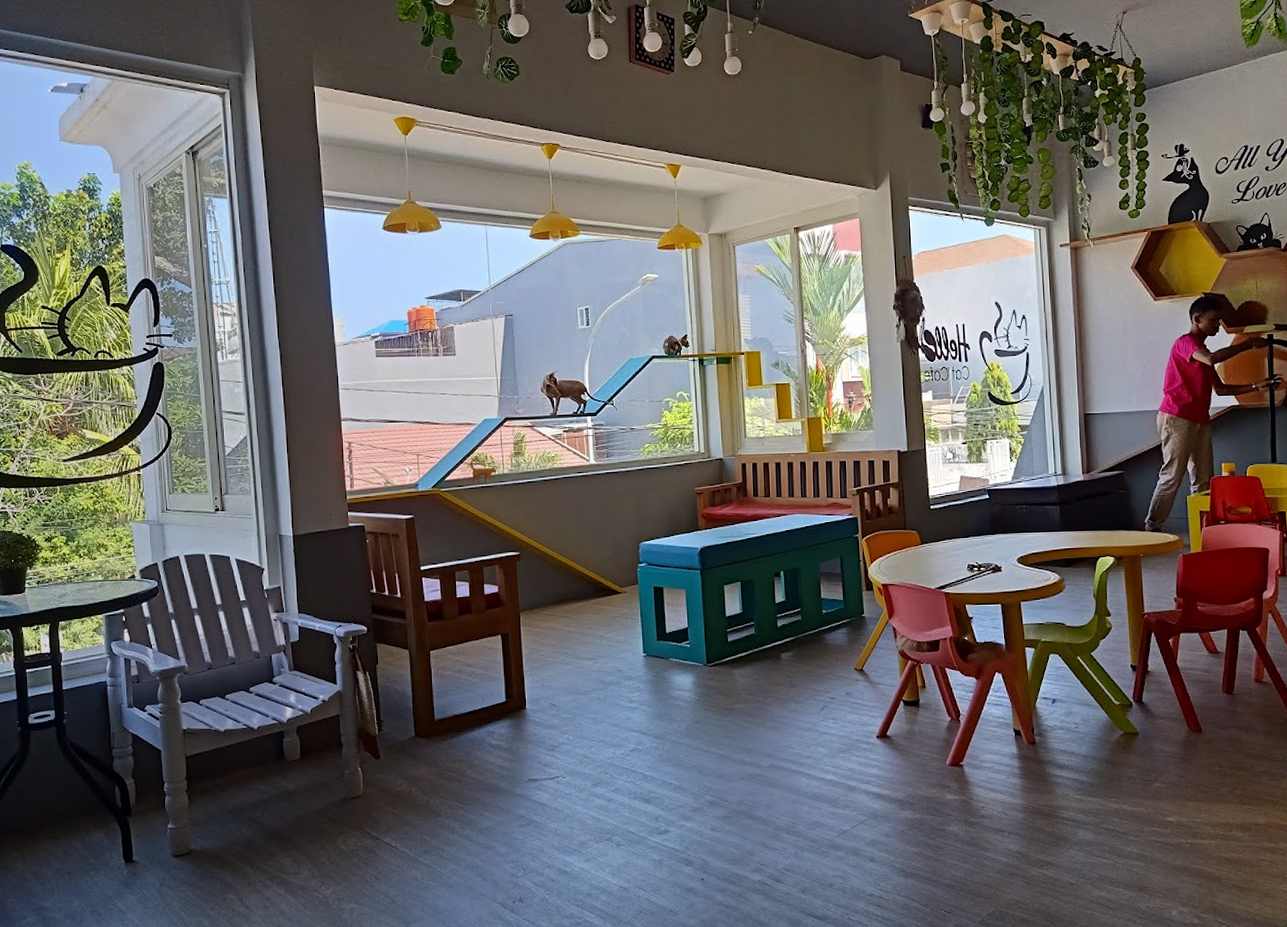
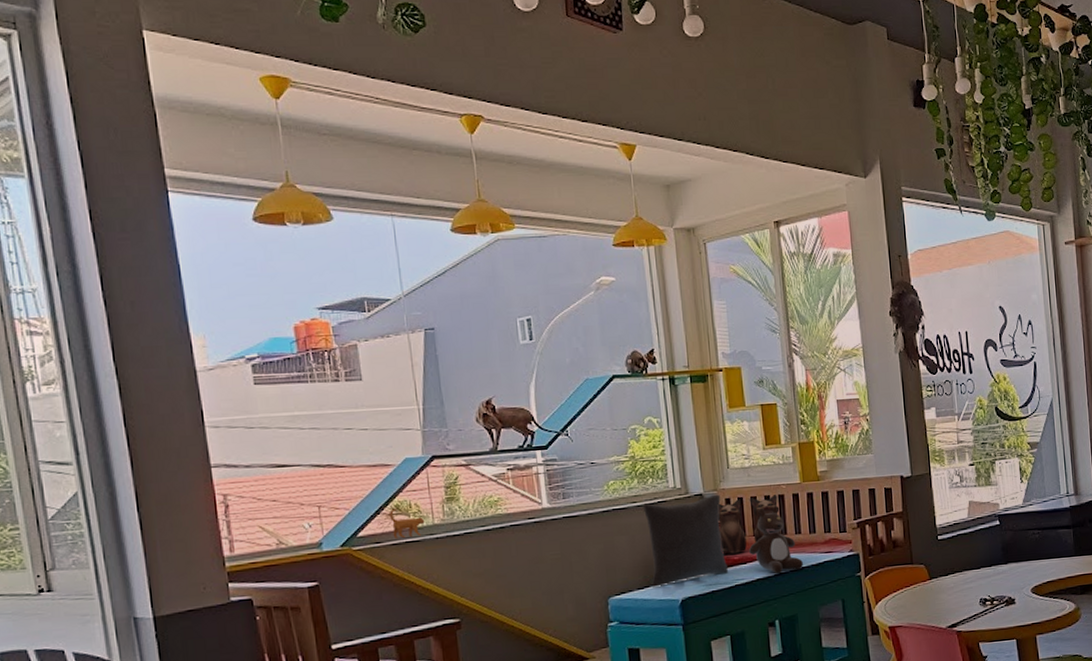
pillow: none [672,459,742,536] -> present [643,494,729,587]
cat: none [735,462,790,512] -> present [718,495,783,555]
stuffed animal: none [760,471,807,531] -> present [749,505,803,574]

